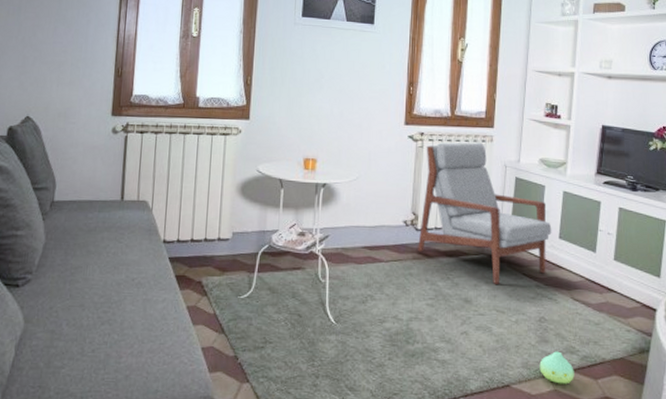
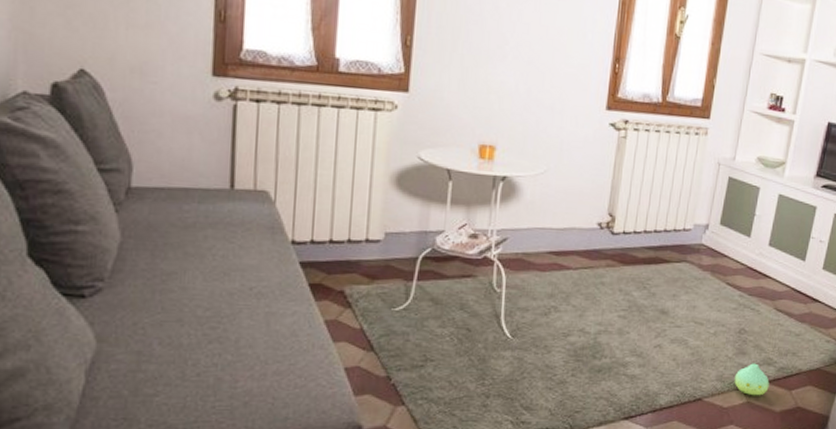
armchair: present [418,141,552,285] -> none [612,132,763,296]

